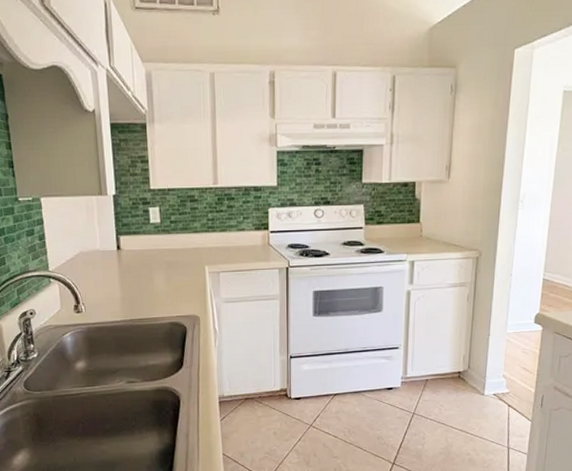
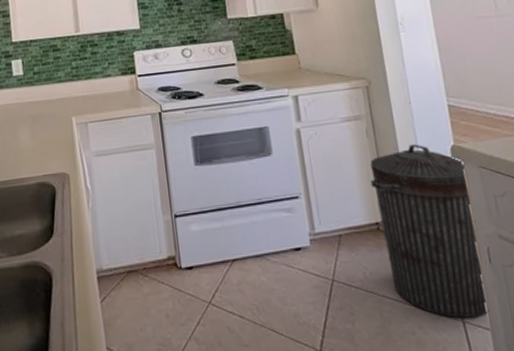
trash can: none [461,310,544,445] -> present [370,144,489,318]

